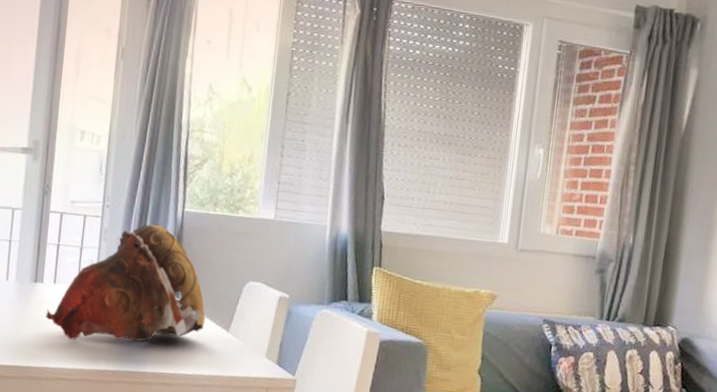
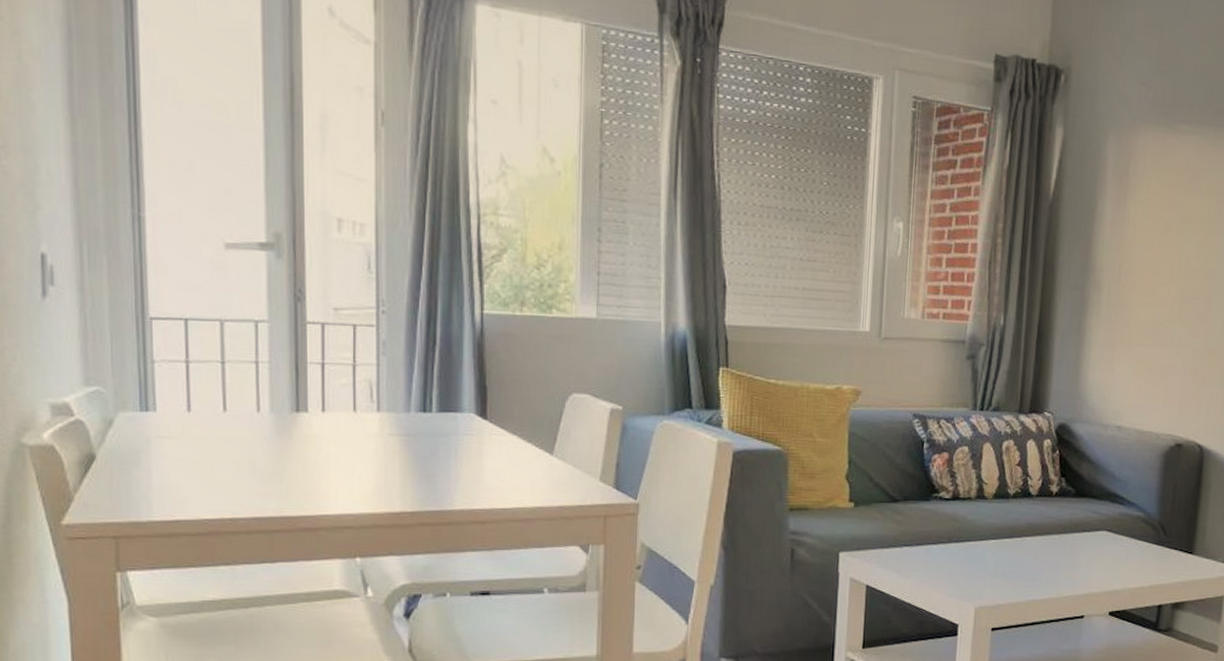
decorative bowl: present [46,224,206,342] -> none [316,331,522,479]

